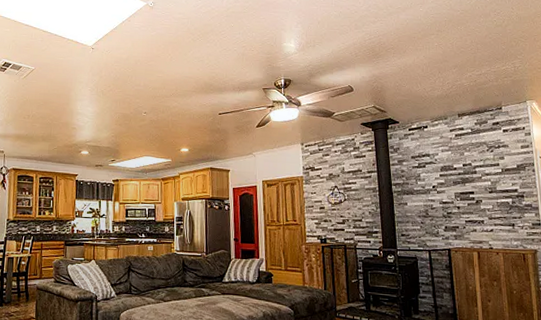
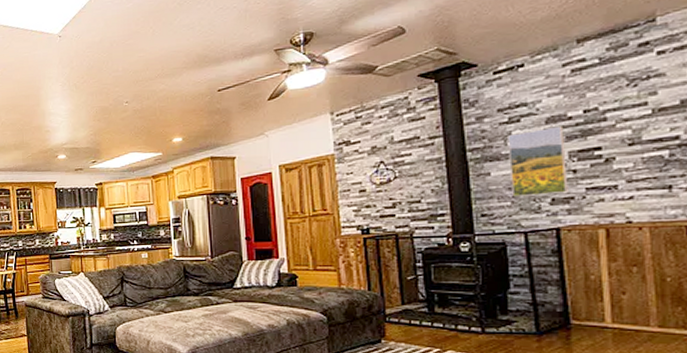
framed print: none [418,173,455,224] -> present [508,126,568,198]

